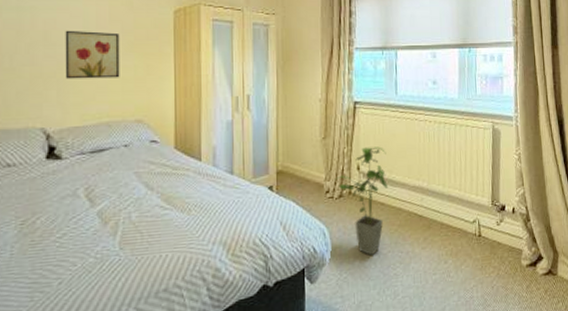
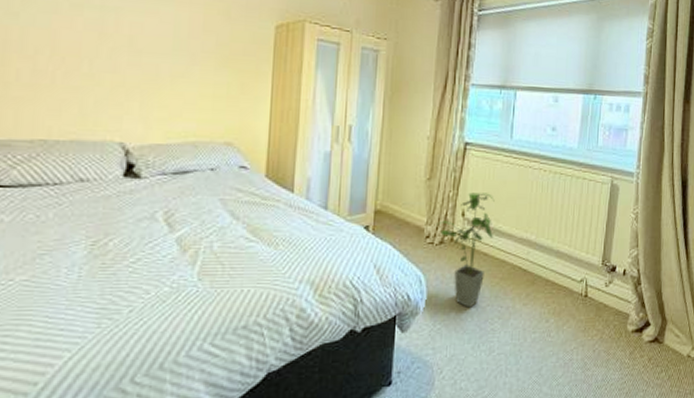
wall art: present [65,30,120,79] -> none [149,36,214,95]

